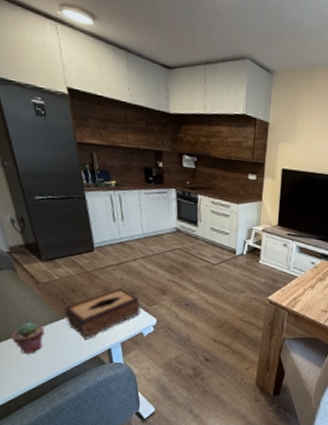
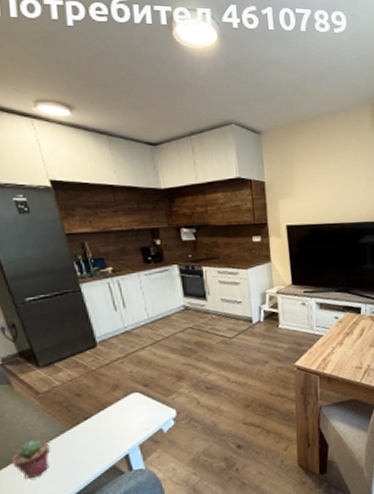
tissue box: present [65,287,141,339] -> none [71,381,157,449]

